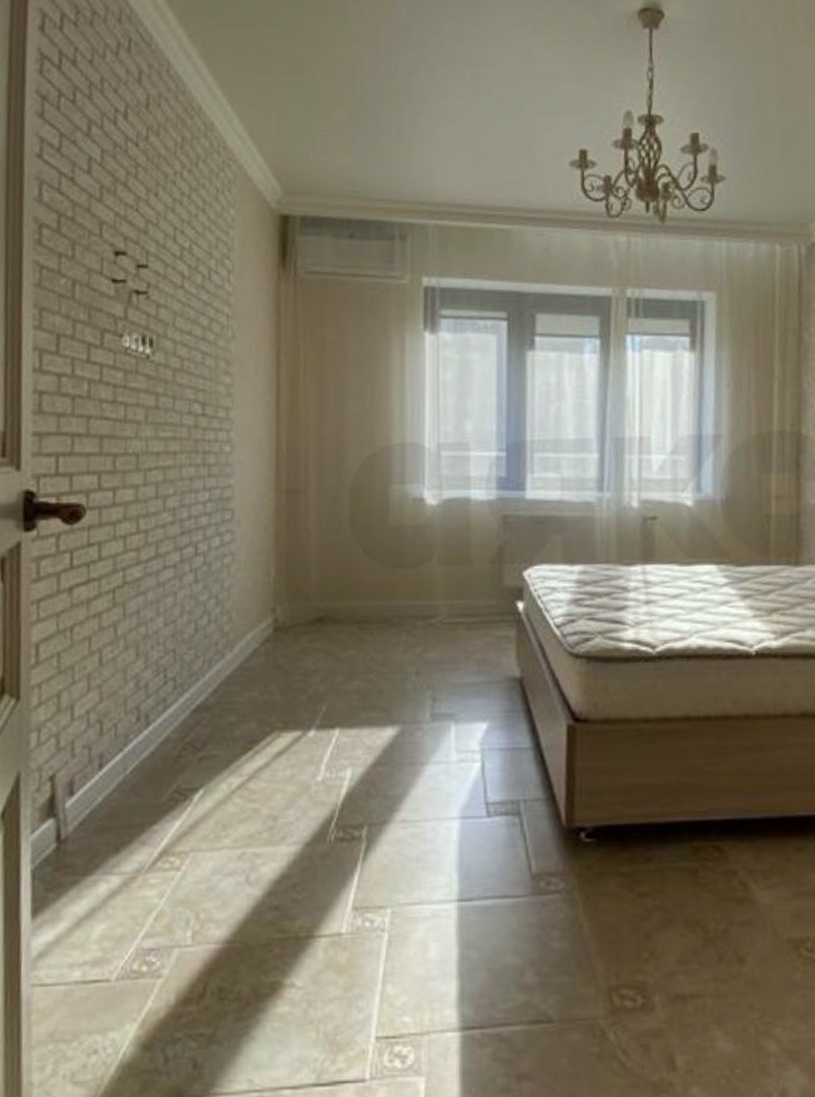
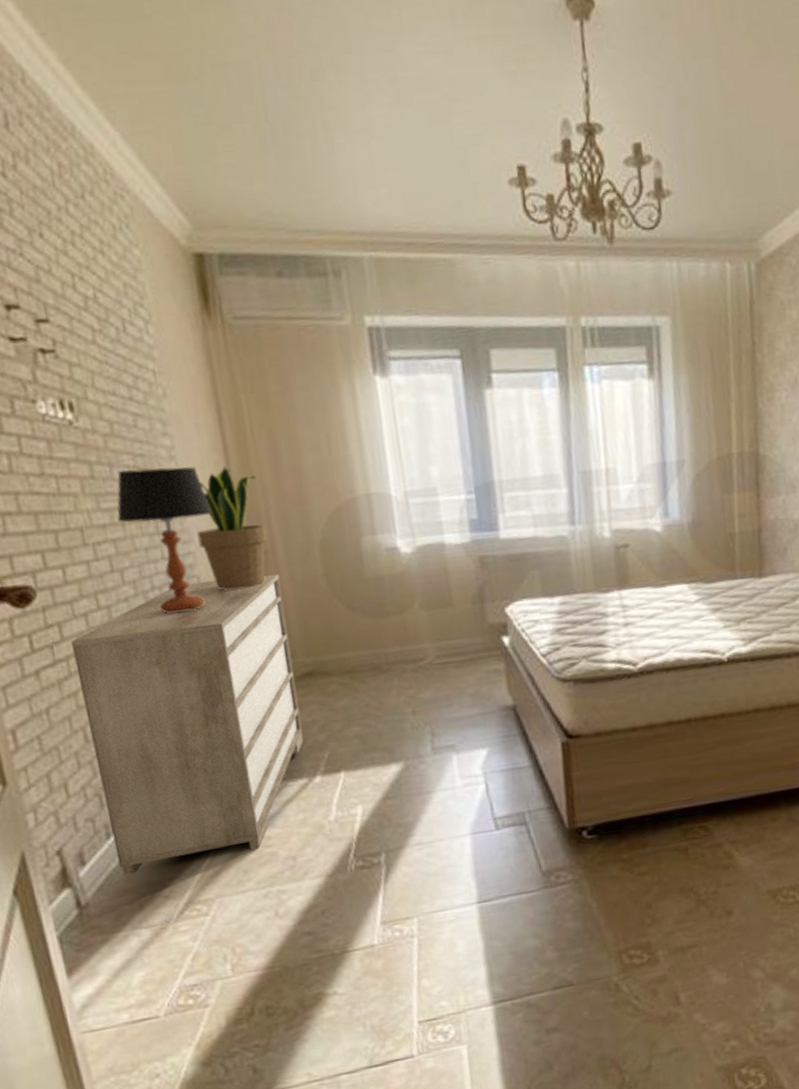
dresser: none [104,514,307,813] -> present [71,573,304,876]
table lamp: none [170,403,256,544] -> present [117,466,212,614]
potted plant: none [239,406,302,527] -> present [197,466,267,590]

